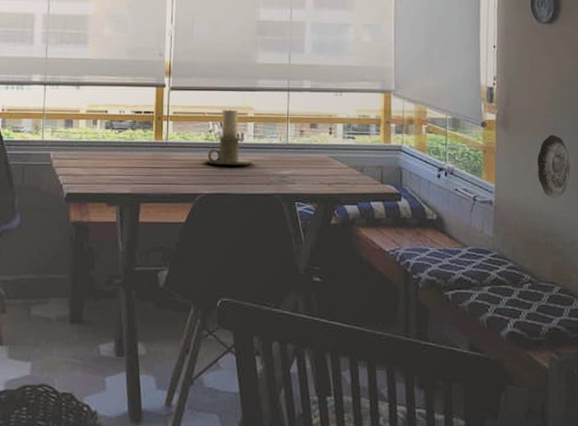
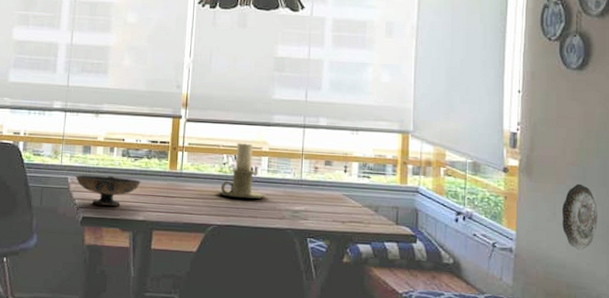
decorative bowl: none [58,149,126,180] -> present [75,174,141,206]

